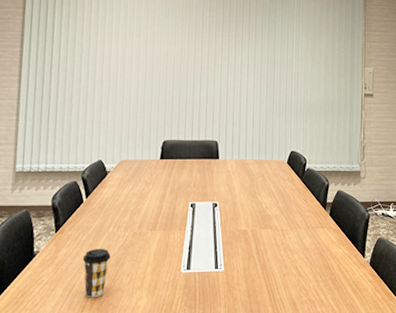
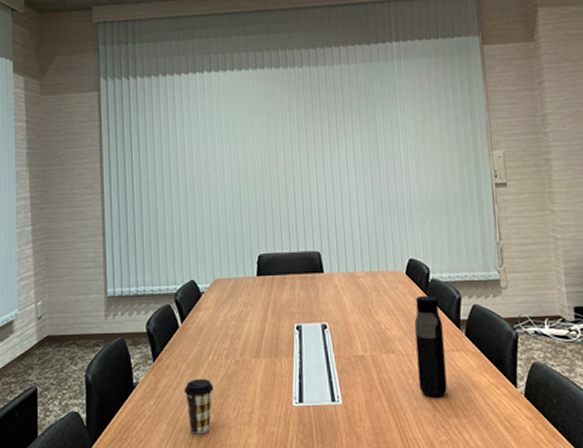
water bottle: none [289,182,312,265] -> present [414,296,447,398]

